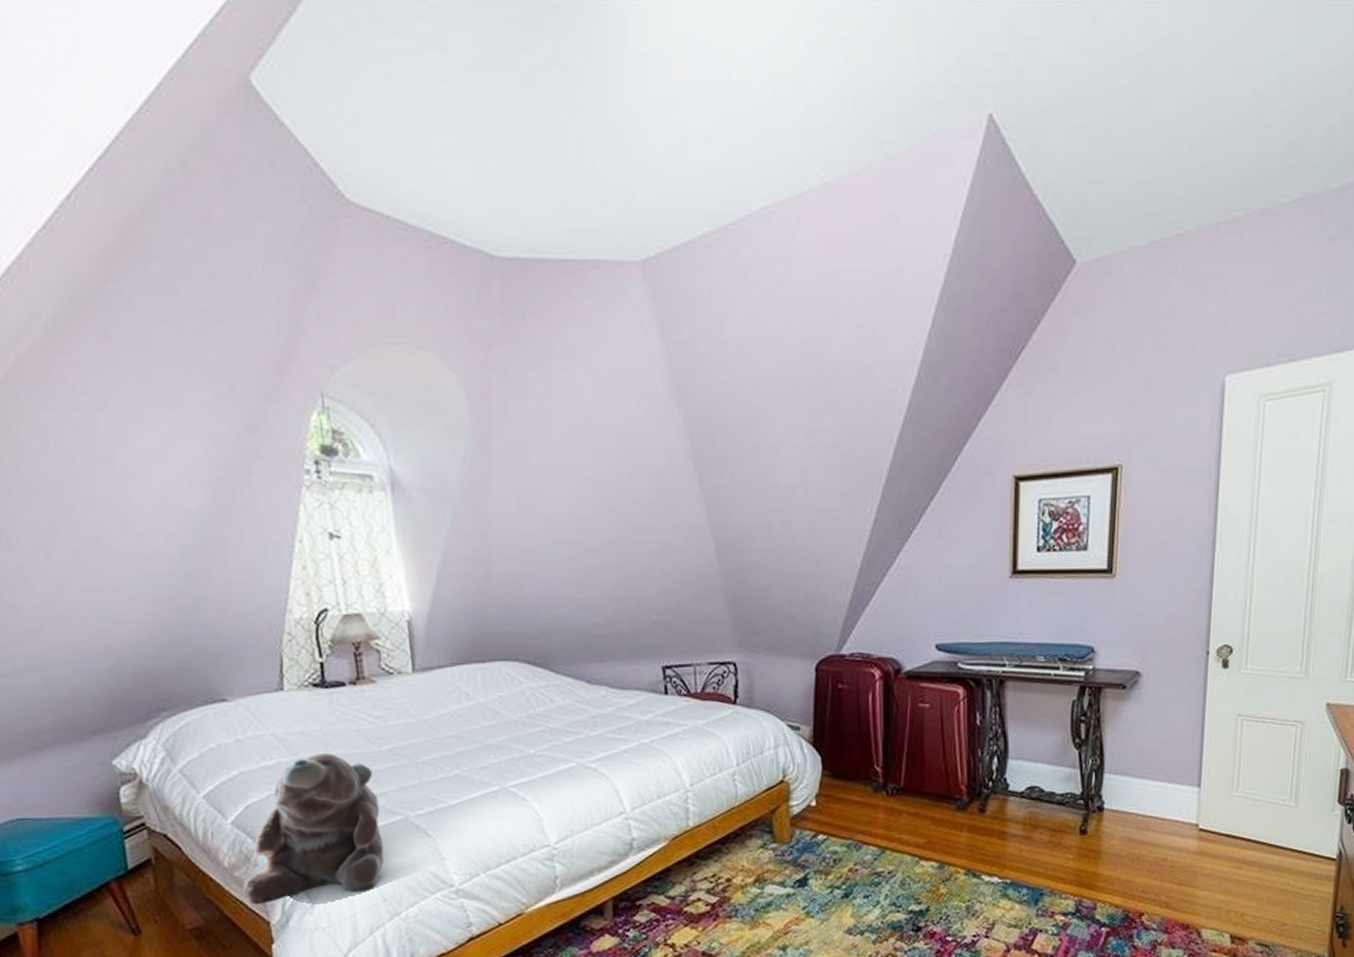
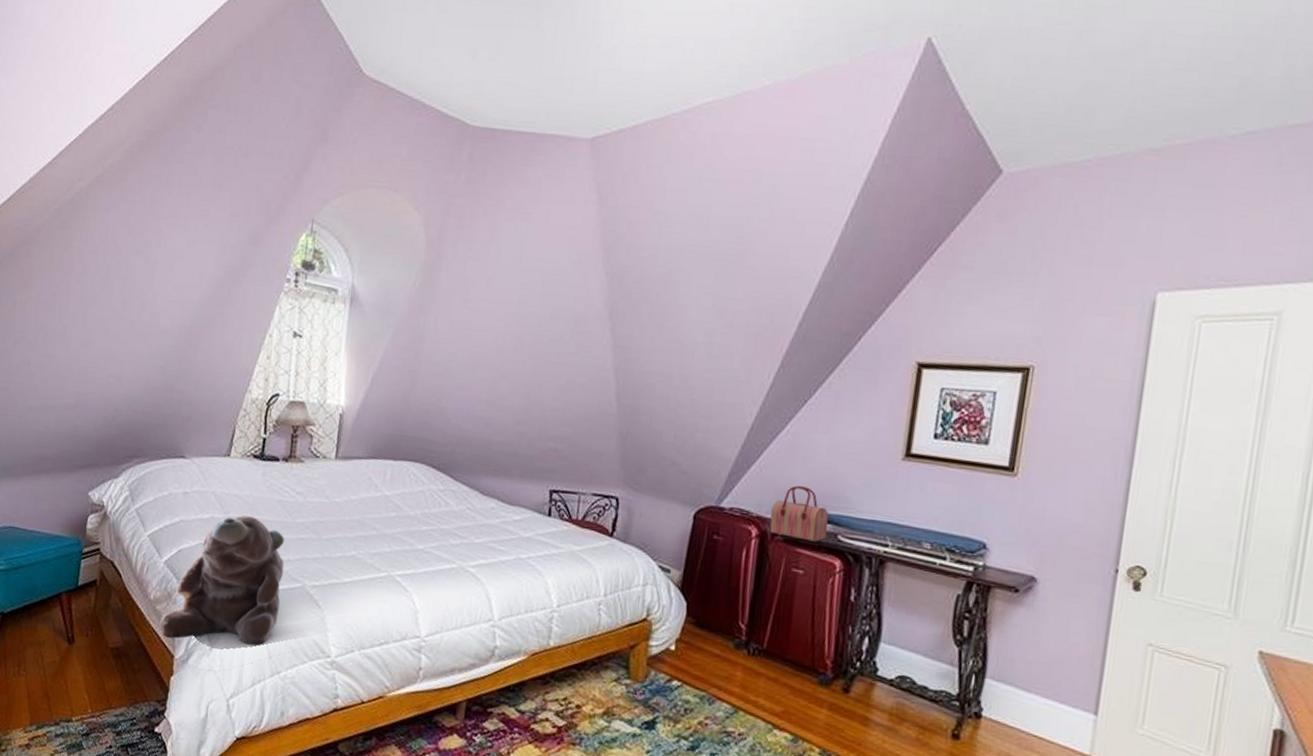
handbag: none [891,620,948,674] -> present [769,486,829,542]

